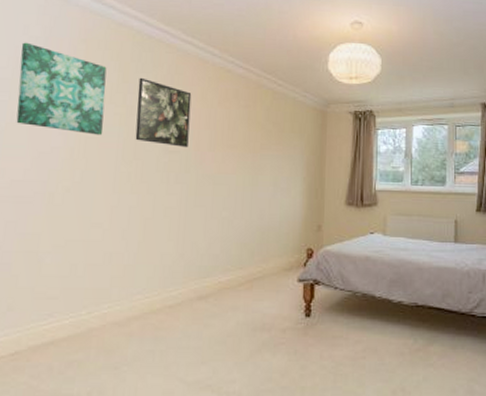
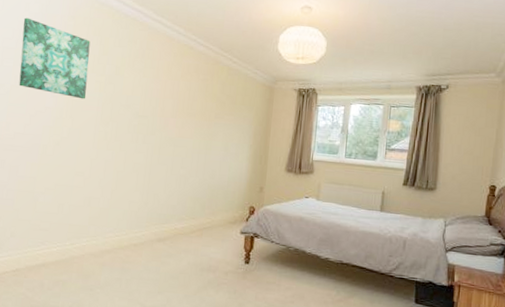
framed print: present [135,77,192,148] -> none [111,51,159,114]

